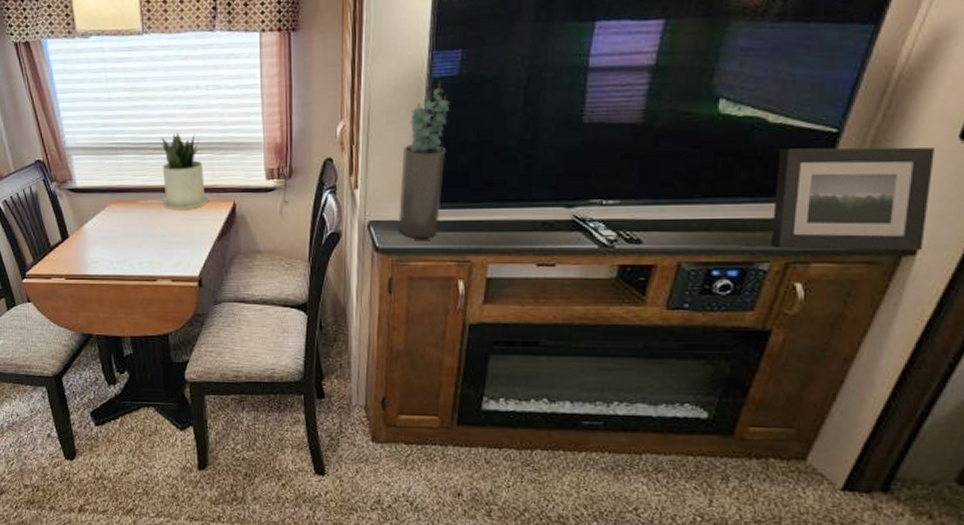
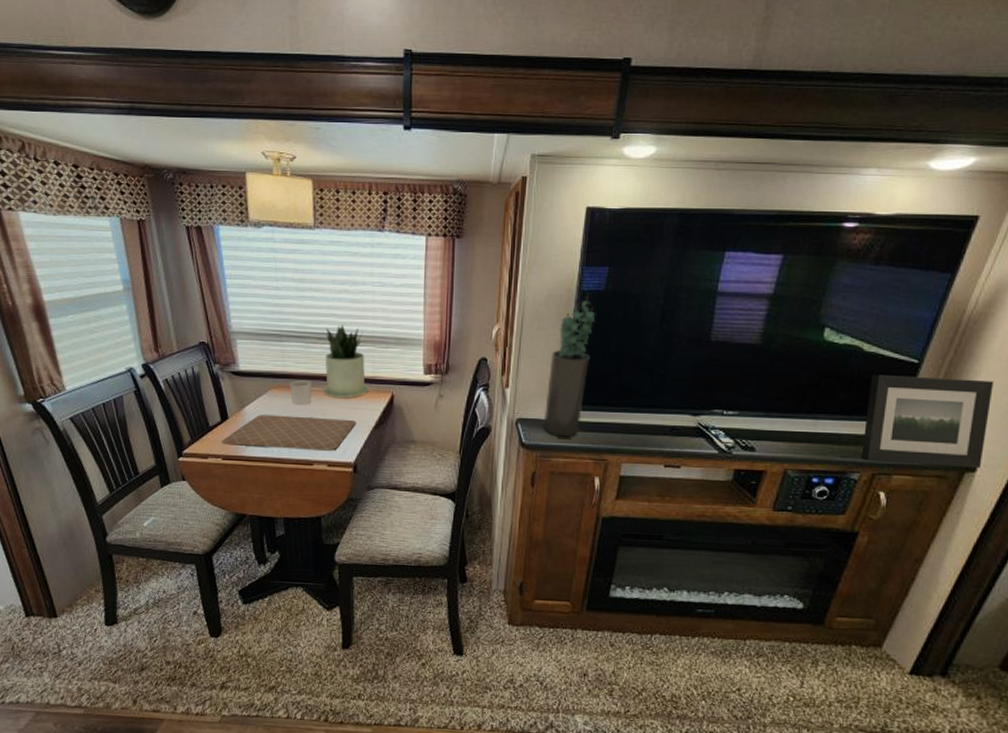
placemat: none [64,231,199,266] -> present [222,415,357,452]
mug: none [128,193,151,220] -> present [290,380,312,406]

